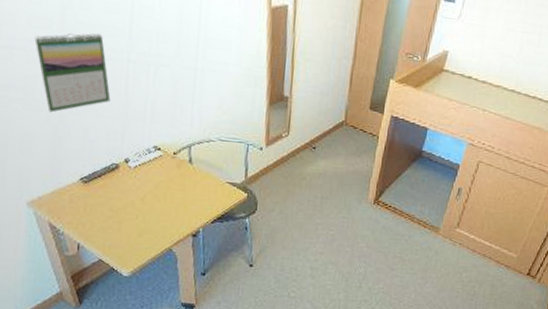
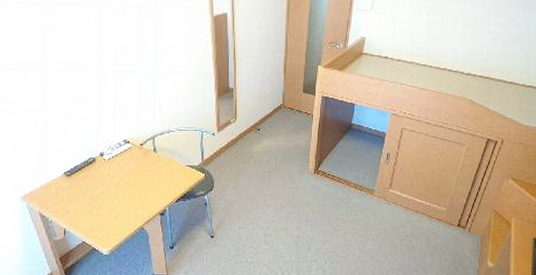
calendar: present [34,33,111,113] -> none [23,51,86,120]

